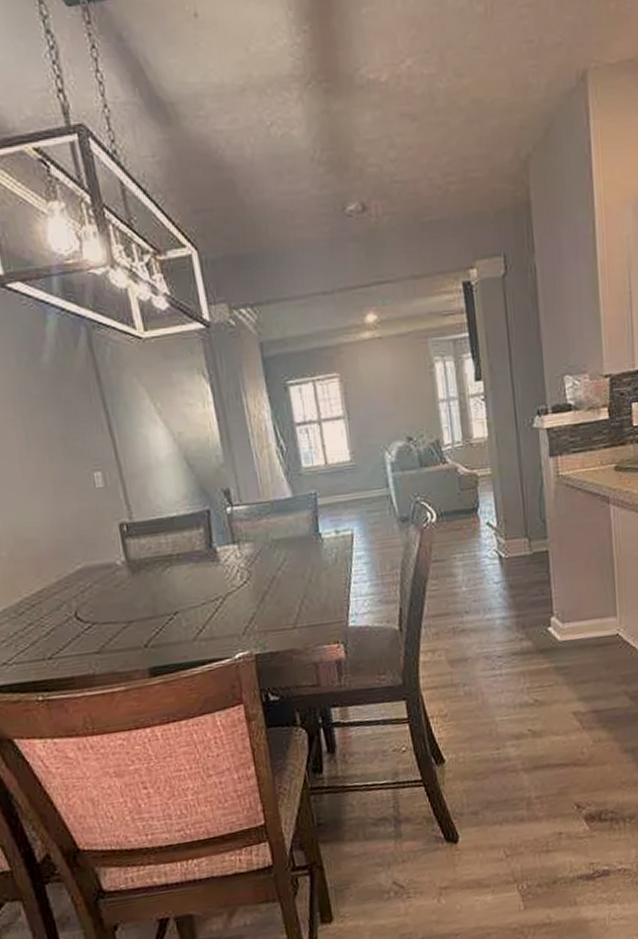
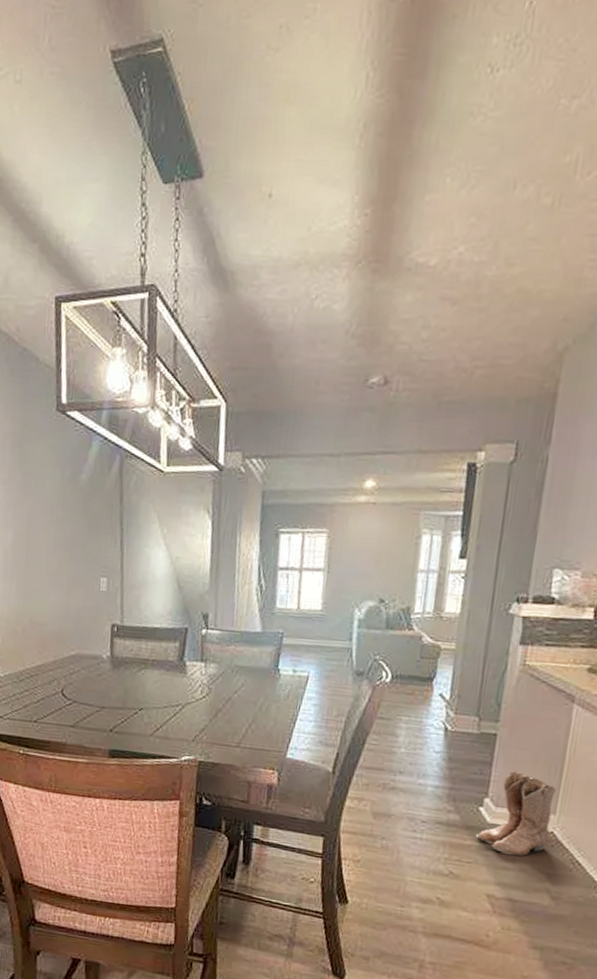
boots: none [551,582,616,669] -> present [476,770,557,856]

